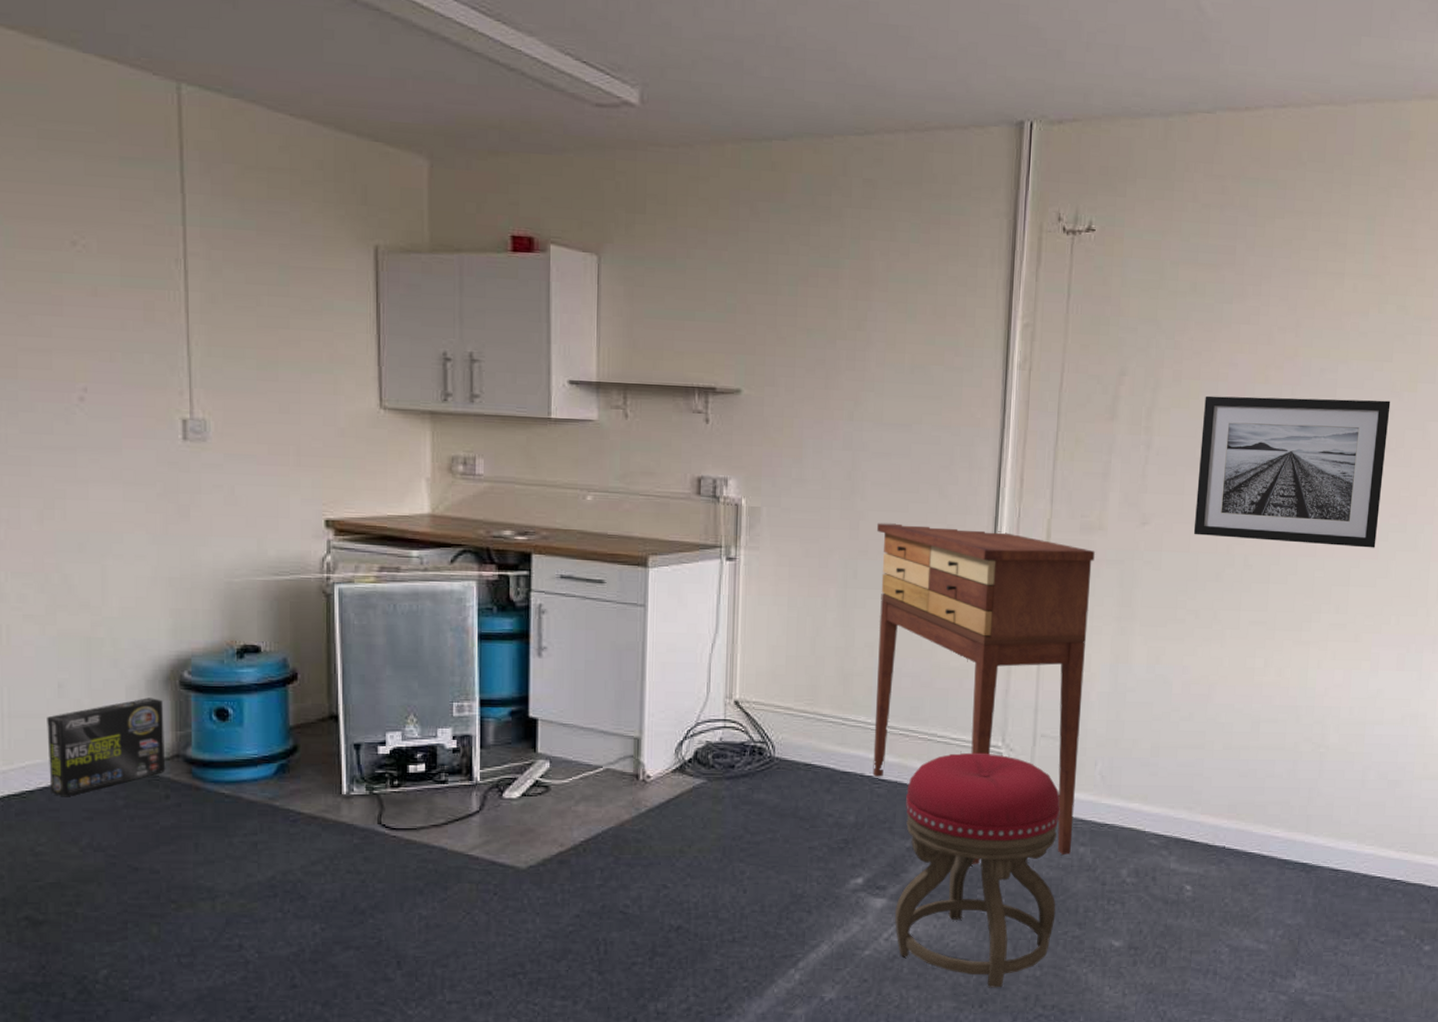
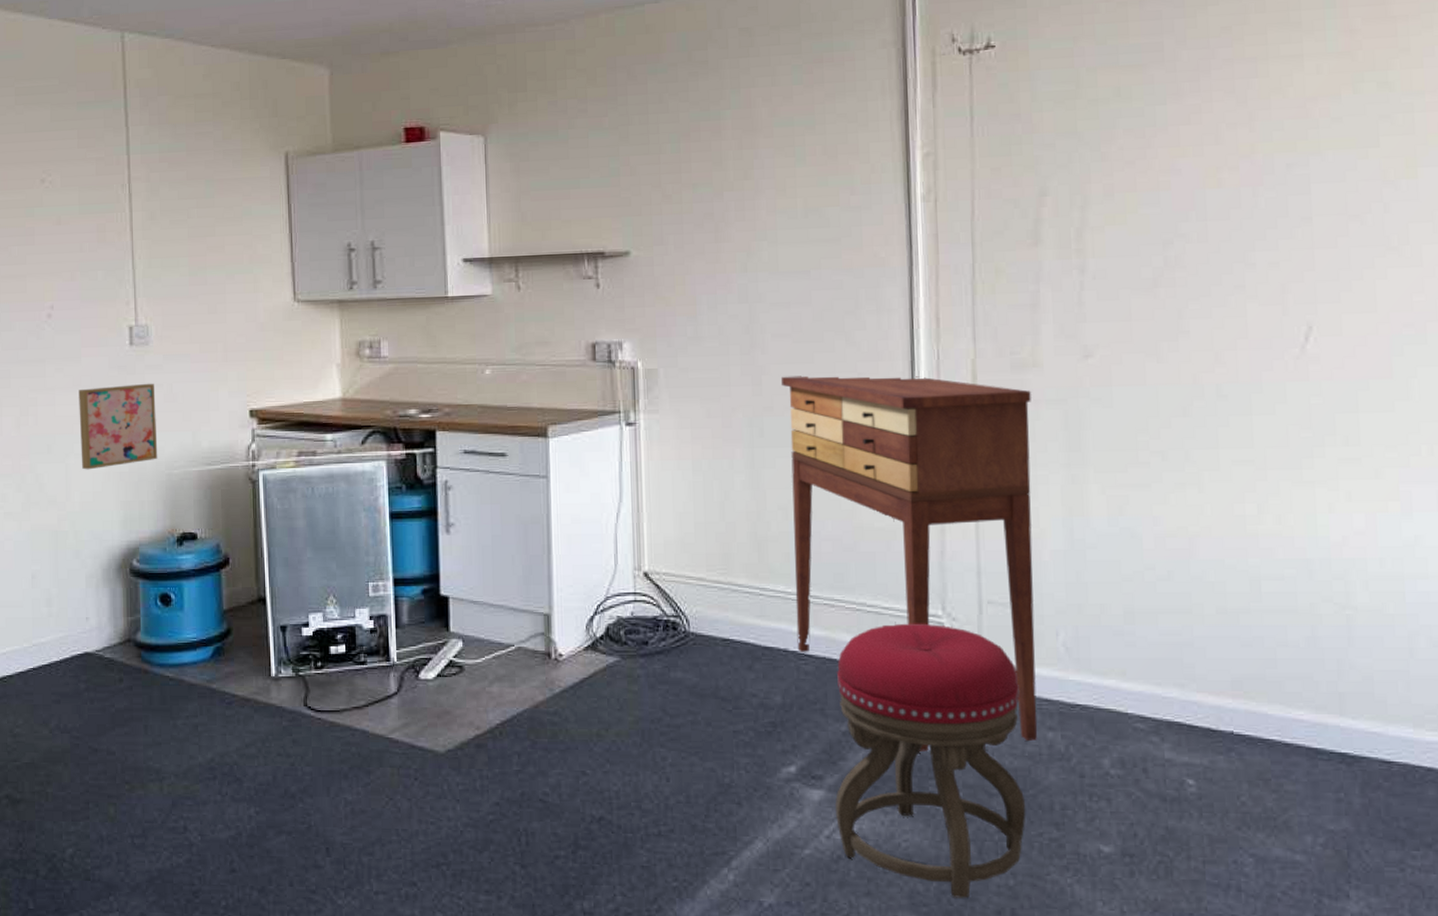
box: present [47,698,166,797] -> none [23,586,120,681]
wall art: none [118,483,216,573] -> present [78,383,158,470]
wall art: present [1193,395,1391,548] -> none [1145,191,1388,366]

